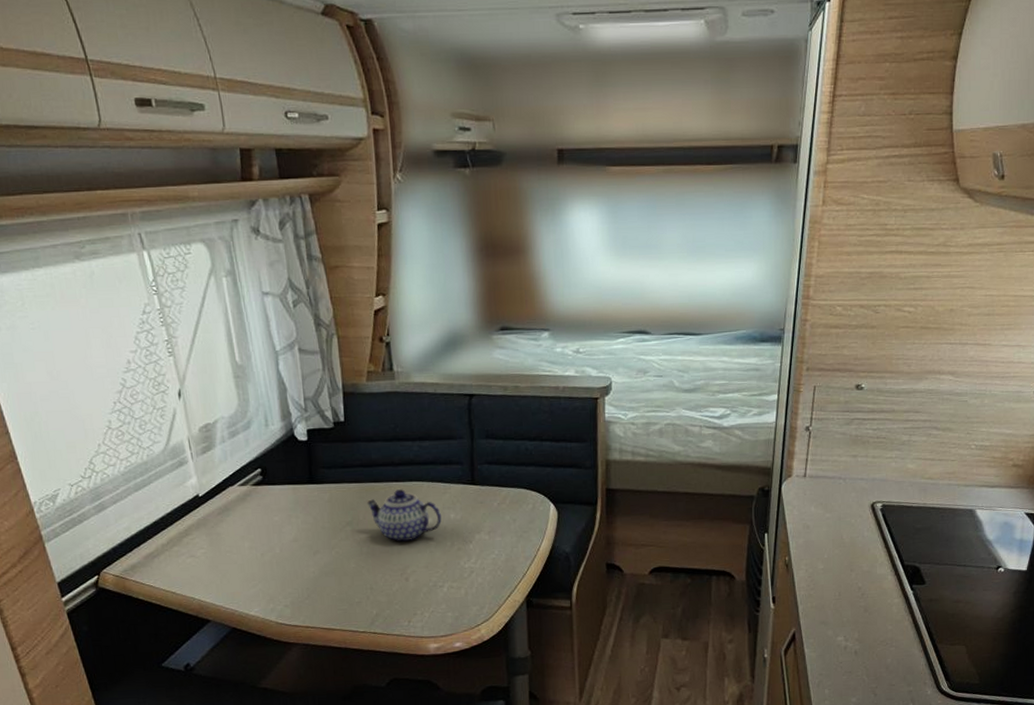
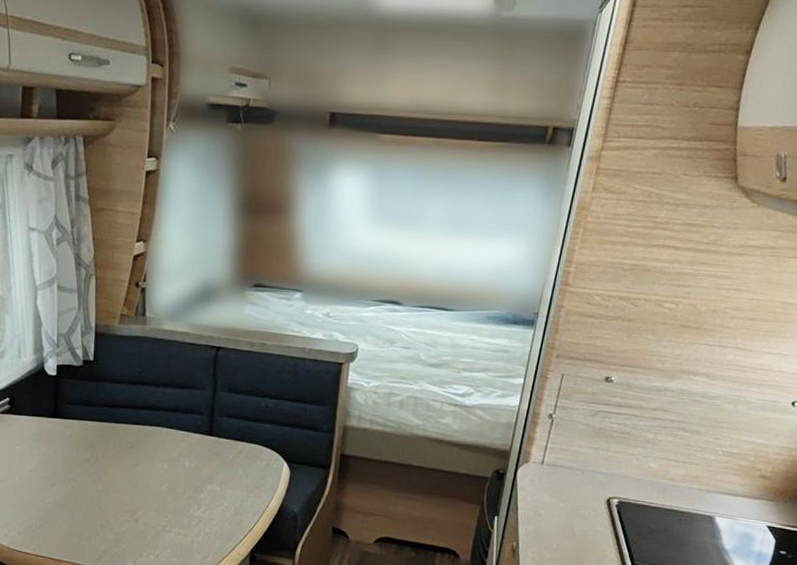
teapot: present [366,488,442,542] -> none [106,431,177,484]

